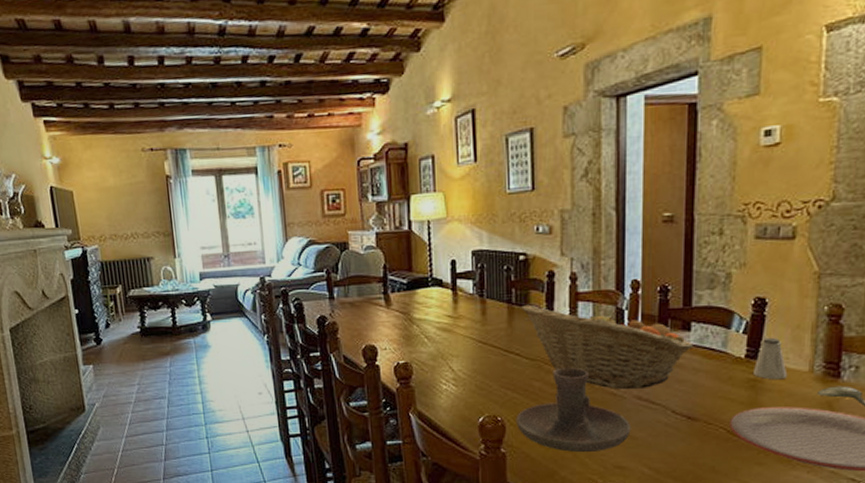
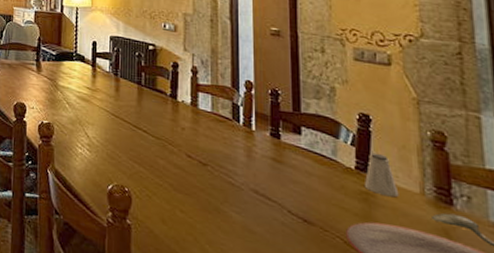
candle holder: present [516,367,631,453] -> none [141,150,249,240]
fruit basket: present [521,304,693,389] -> none [150,88,304,184]

